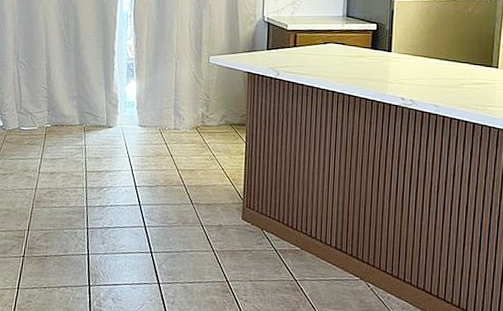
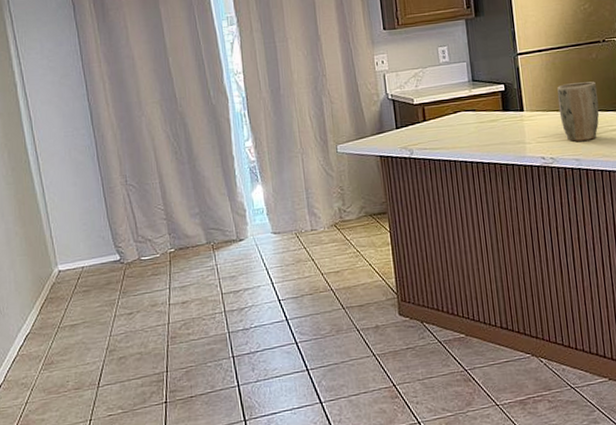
plant pot: none [426,32,467,89] -> present [557,81,599,142]

